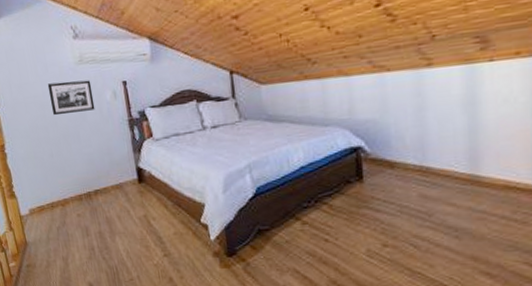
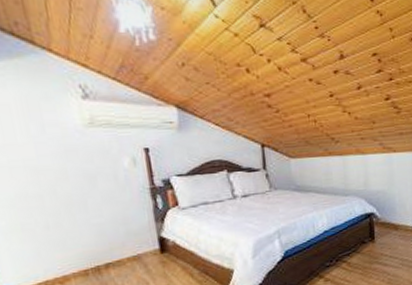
picture frame: present [47,80,95,116] -> none [43,144,109,183]

